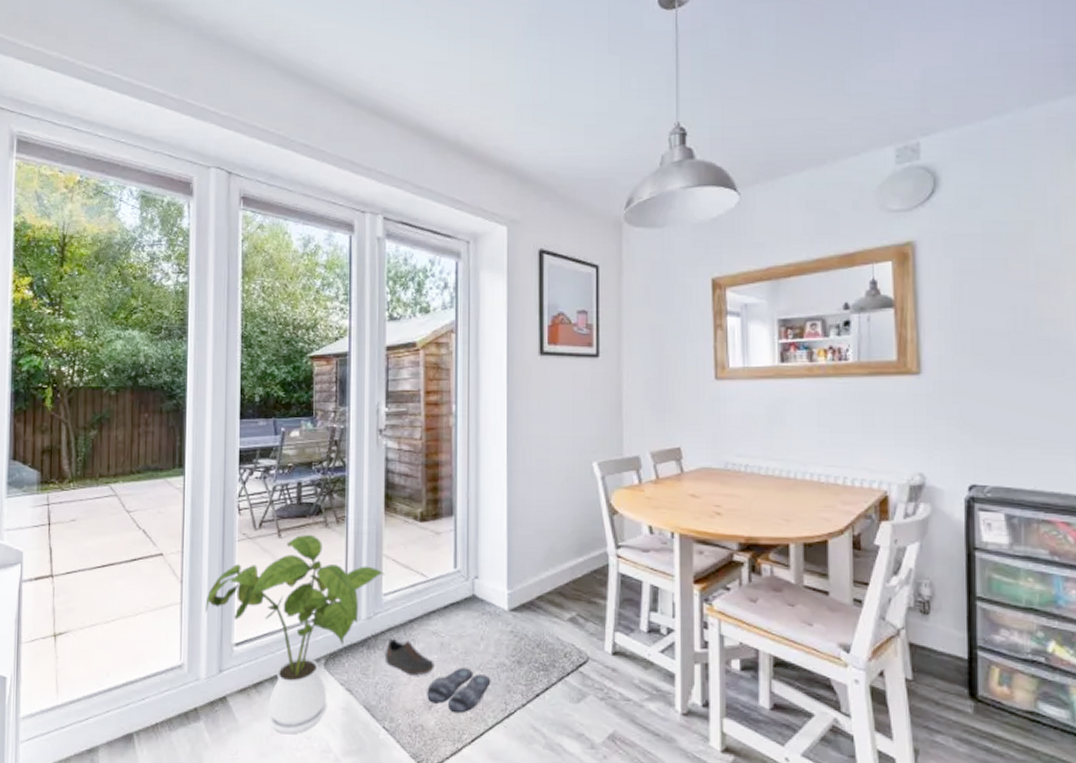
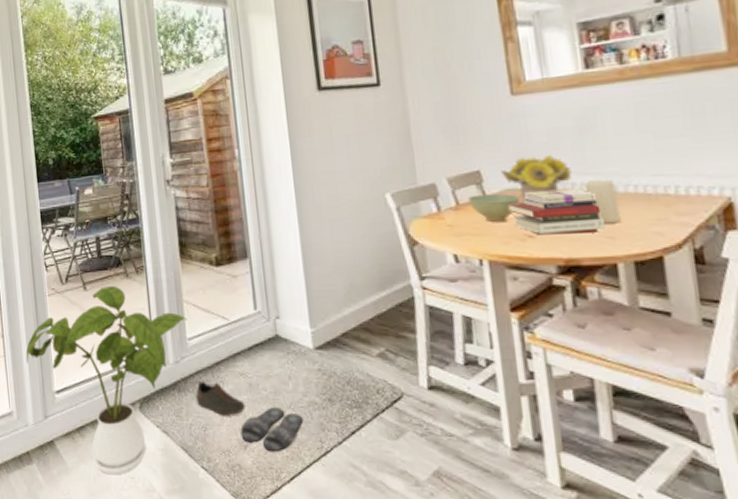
bowl: none [667,470,713,497] -> present [468,193,521,222]
sunflower: none [699,438,760,483] -> present [501,154,572,204]
books: none [701,471,782,514] -> present [508,188,605,235]
candle: none [769,466,796,507] -> present [584,179,621,224]

